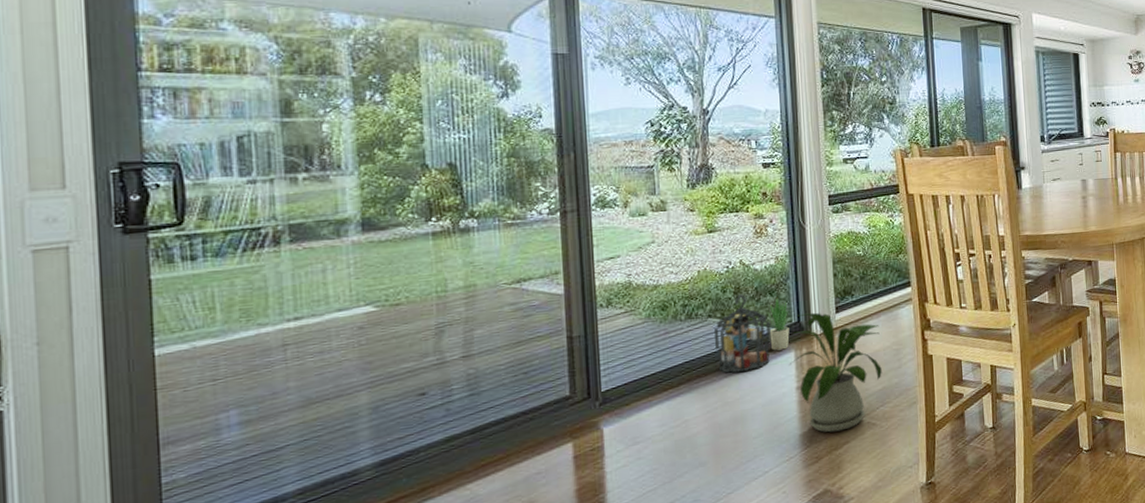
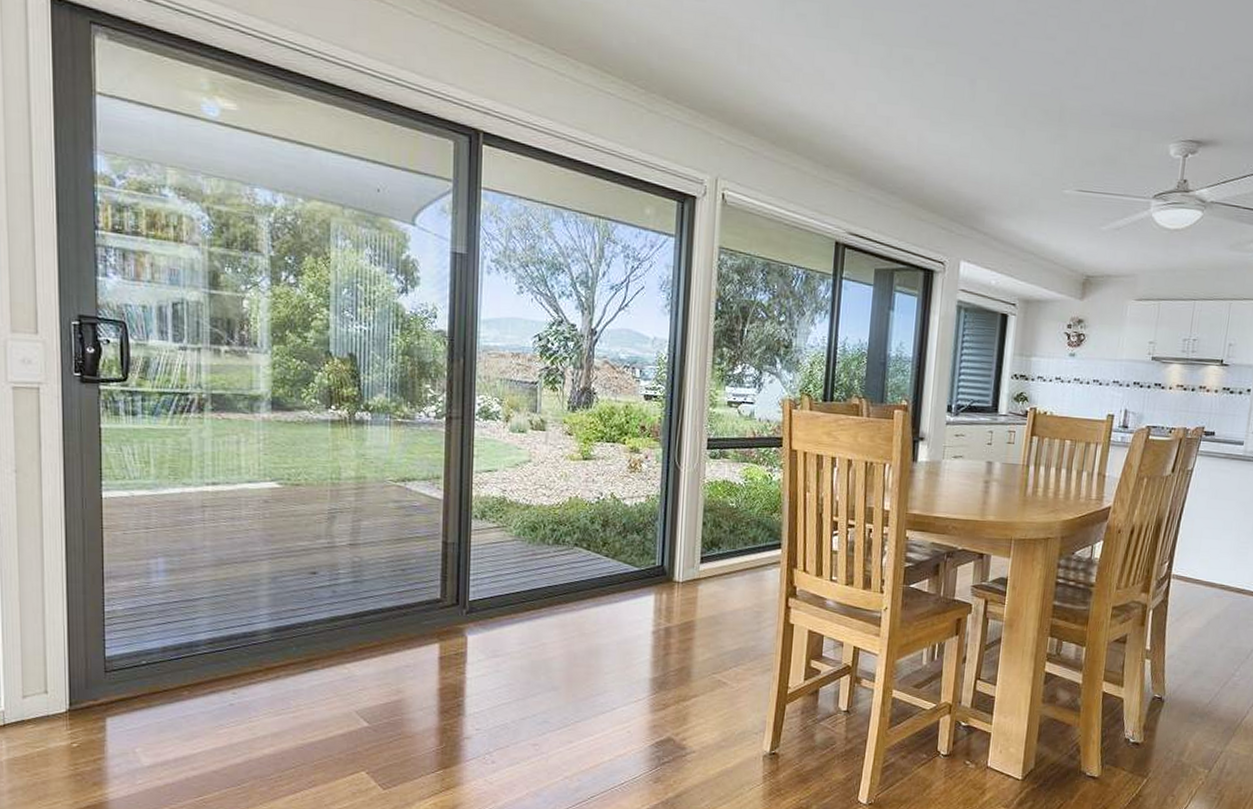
lantern: present [715,293,771,373] -> none [579,527,634,606]
potted plant: present [767,296,790,351] -> none [632,536,653,591]
house plant: present [789,312,882,433] -> none [647,558,743,683]

